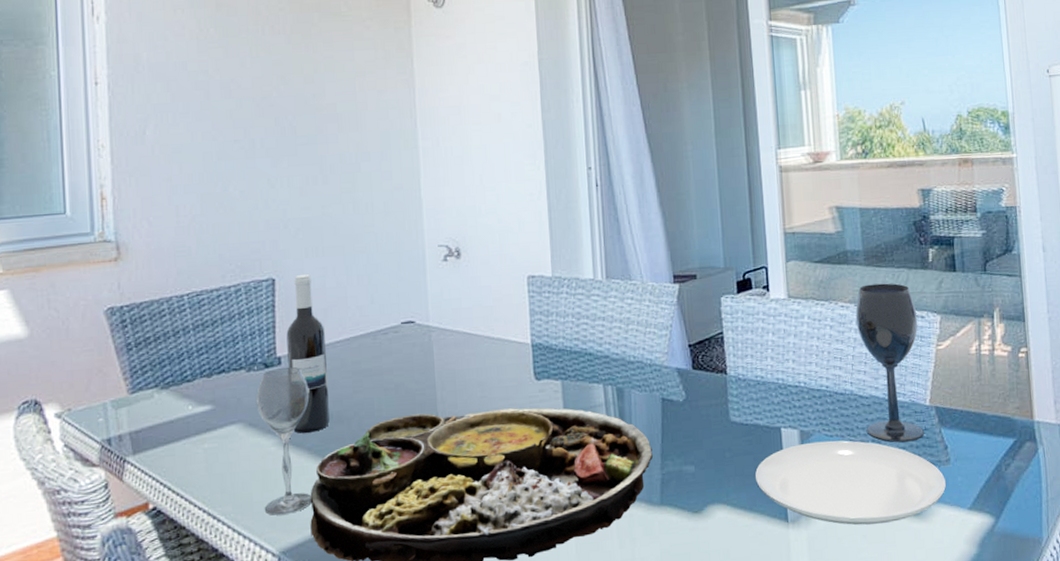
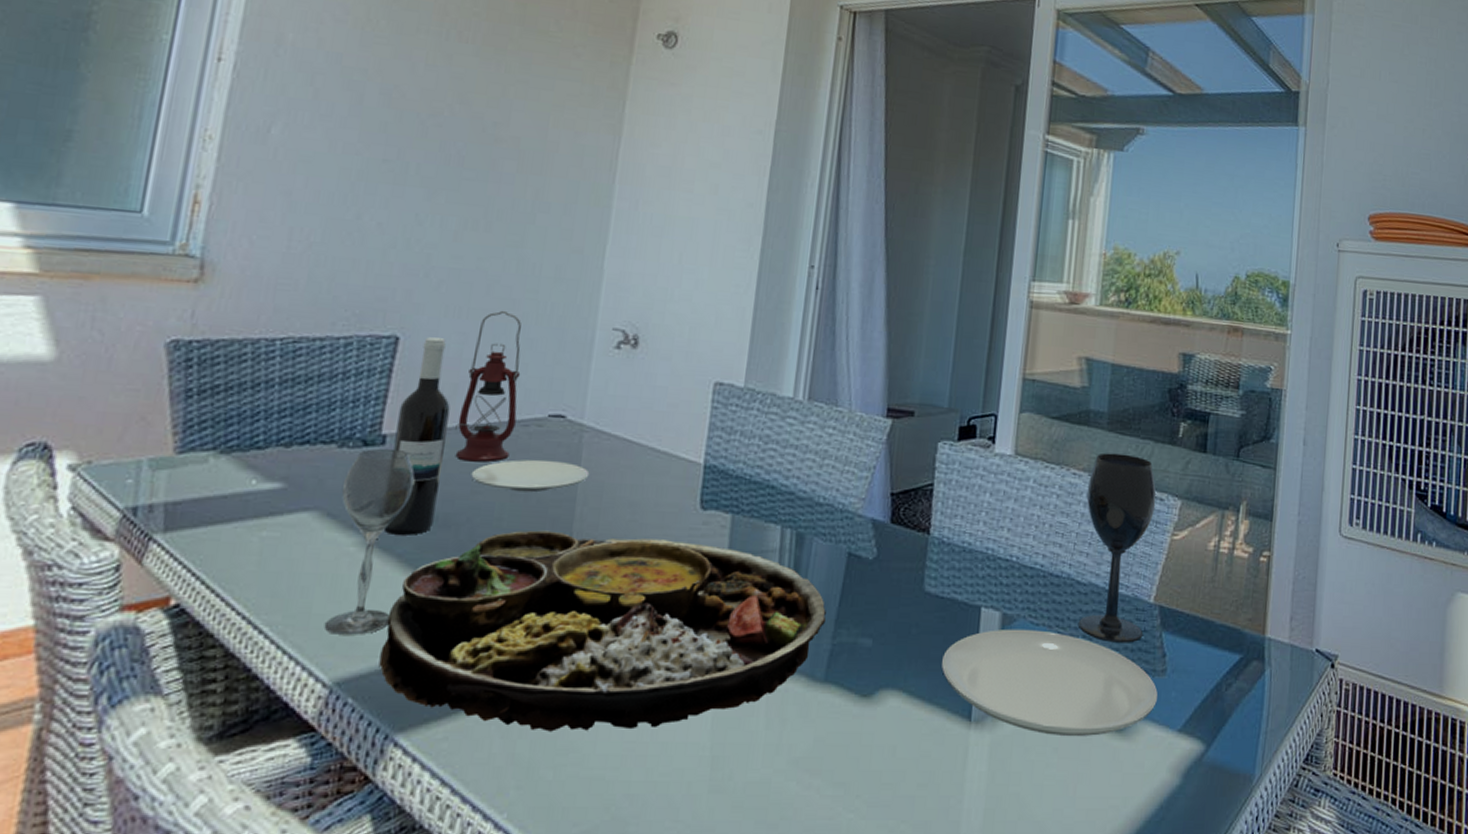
lantern: none [330,244,377,369] -> present [454,310,522,462]
plate: none [351,358,442,387] -> present [471,459,590,493]

